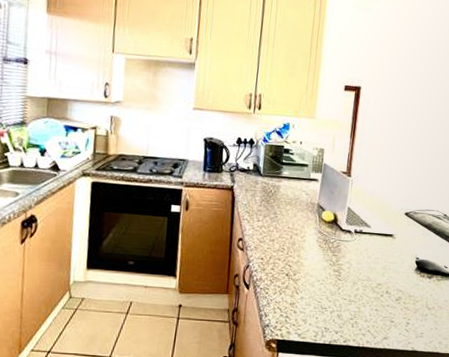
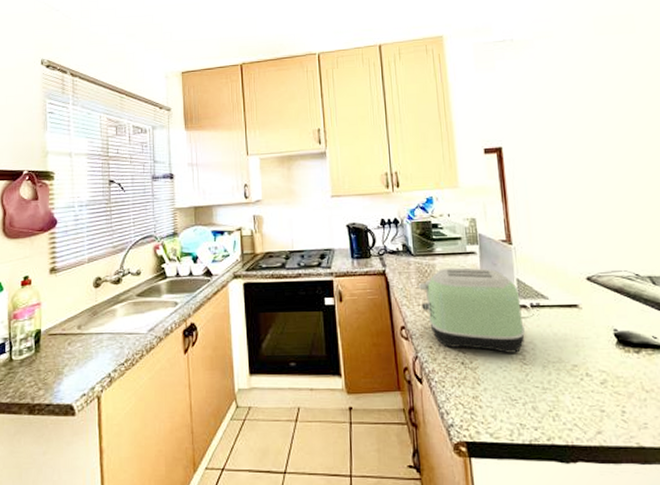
toaster: none [261,190,348,270] -> present [418,267,525,353]

